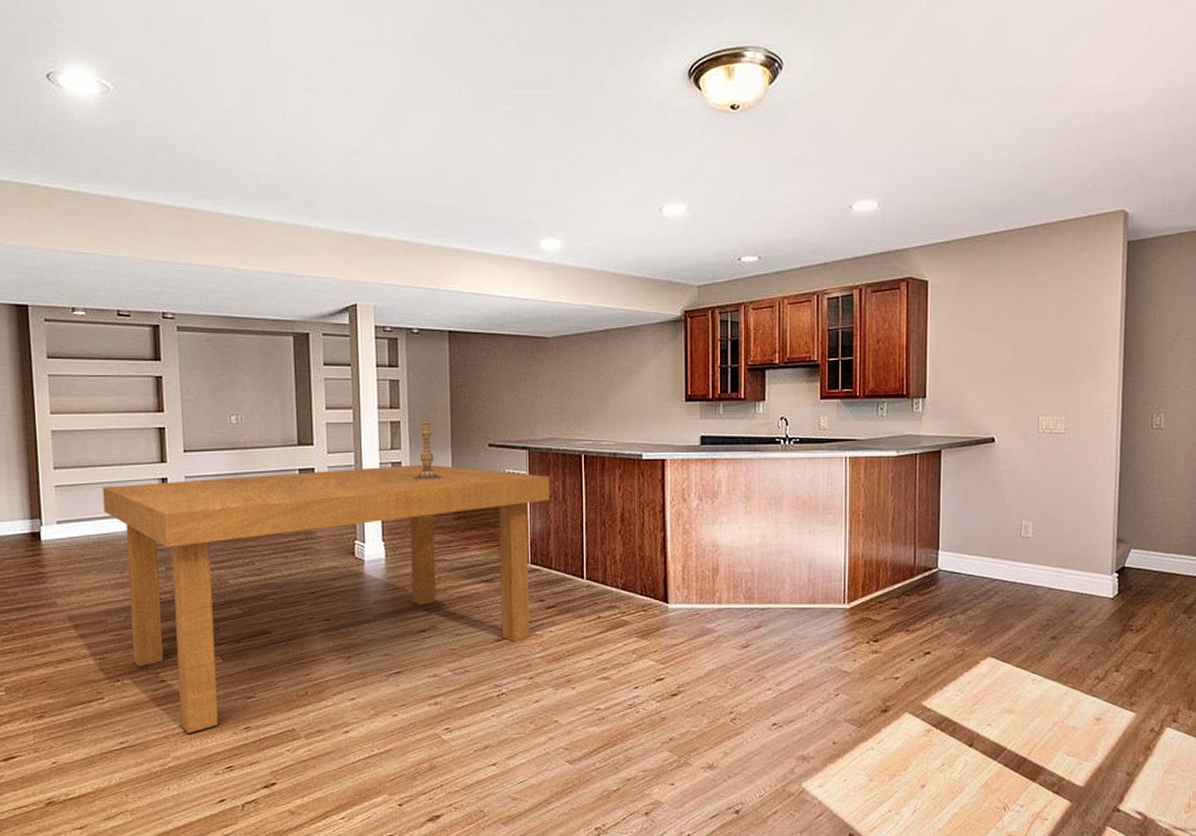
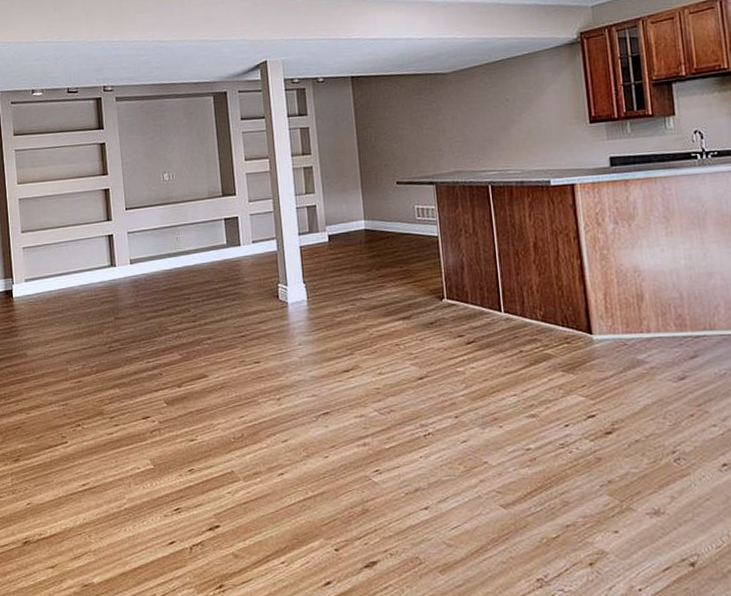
dining table: present [102,464,551,733] -> none [60,206,461,476]
candlestick: present [413,415,442,480] -> none [328,158,355,222]

